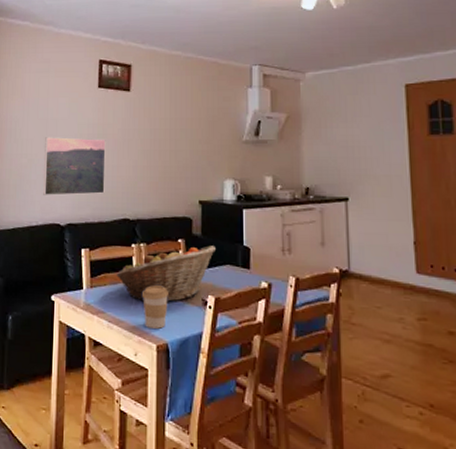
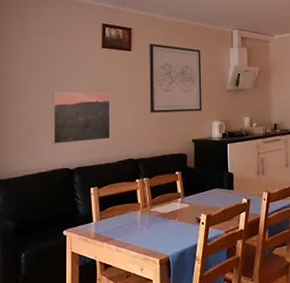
fruit basket: present [116,245,215,302] -> none [123,174,206,226]
coffee cup: present [143,285,168,329] -> none [146,211,169,247]
wall art: none [149,83,212,166] -> present [149,44,202,113]

